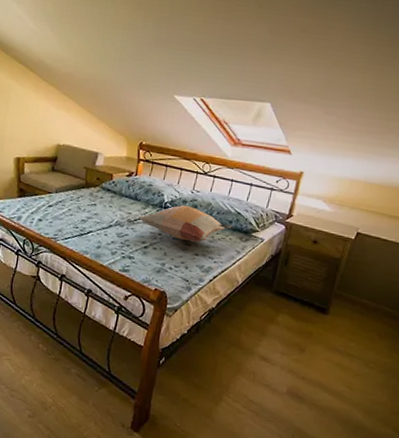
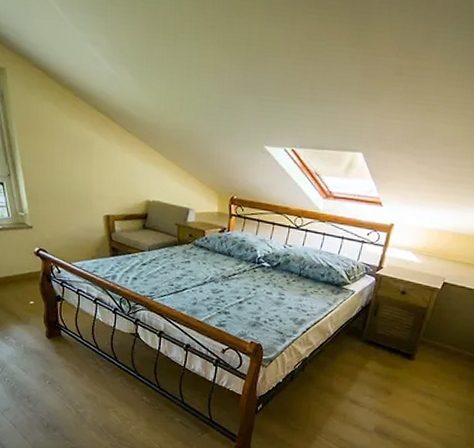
decorative pillow: present [138,204,235,242] -> none [232,259,327,296]

